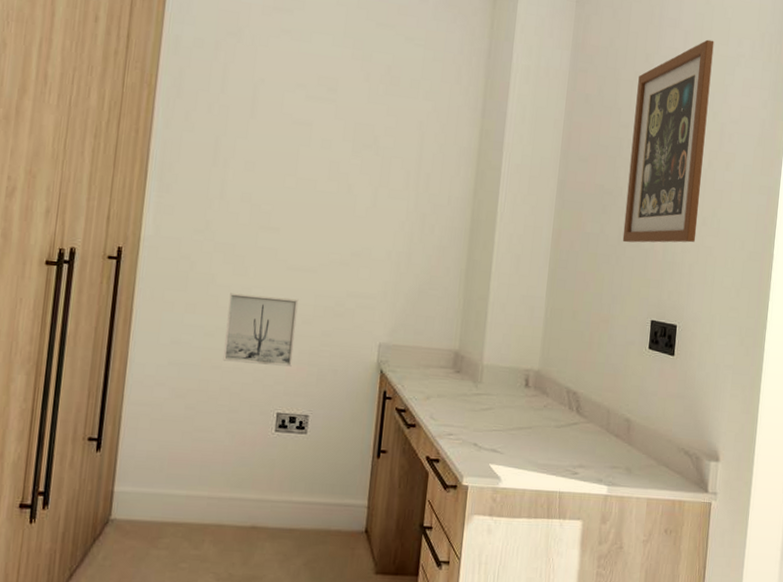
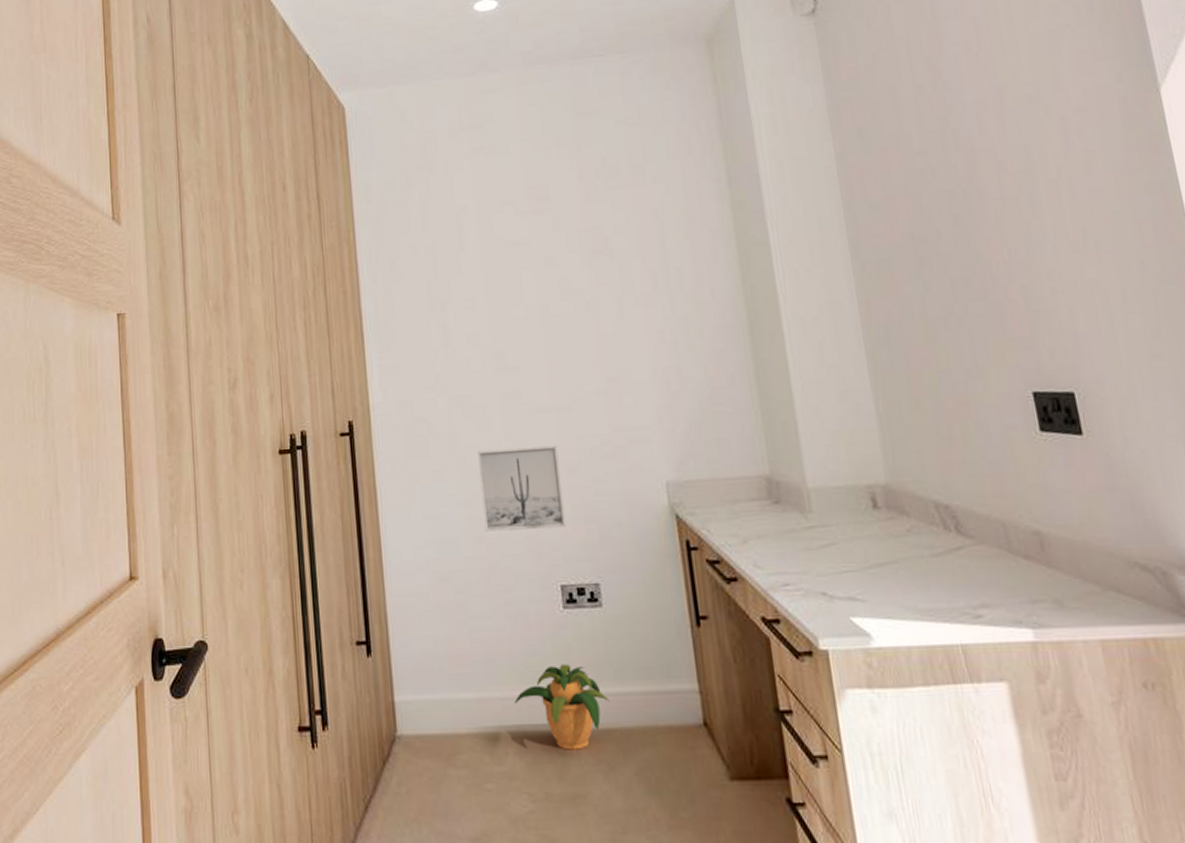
potted plant: none [218,475,297,543] -> present [514,664,610,750]
wall art: present [622,39,714,243] -> none [923,18,1069,298]

